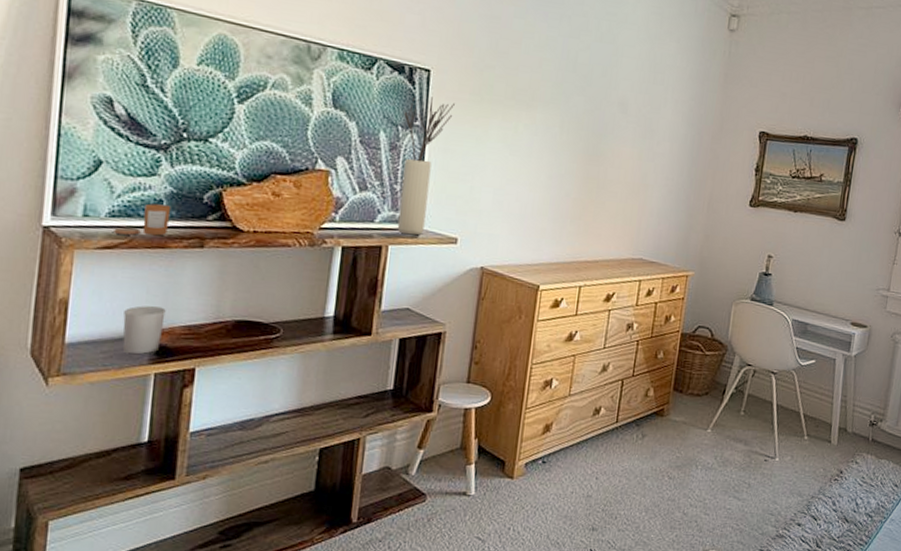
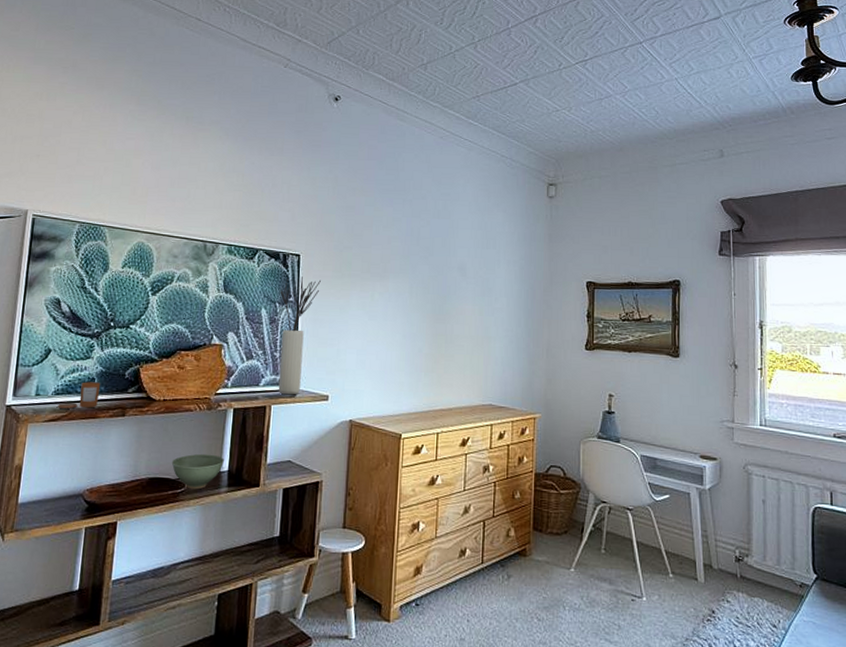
candle holder: present [122,305,166,355] -> none [61,468,95,511]
bowl: none [263,296,329,336] -> present [171,454,224,490]

